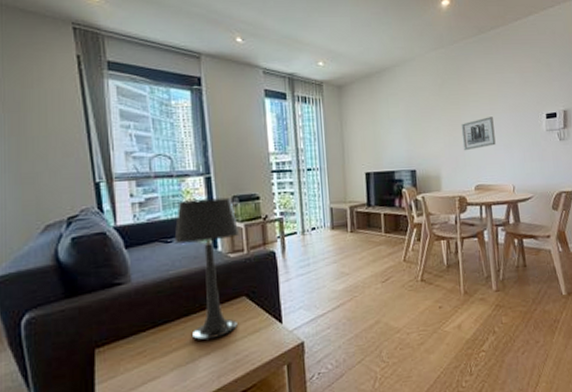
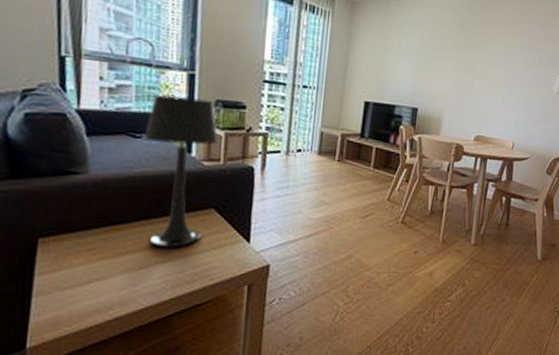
wall art: present [461,117,496,151] -> none [471,66,508,98]

